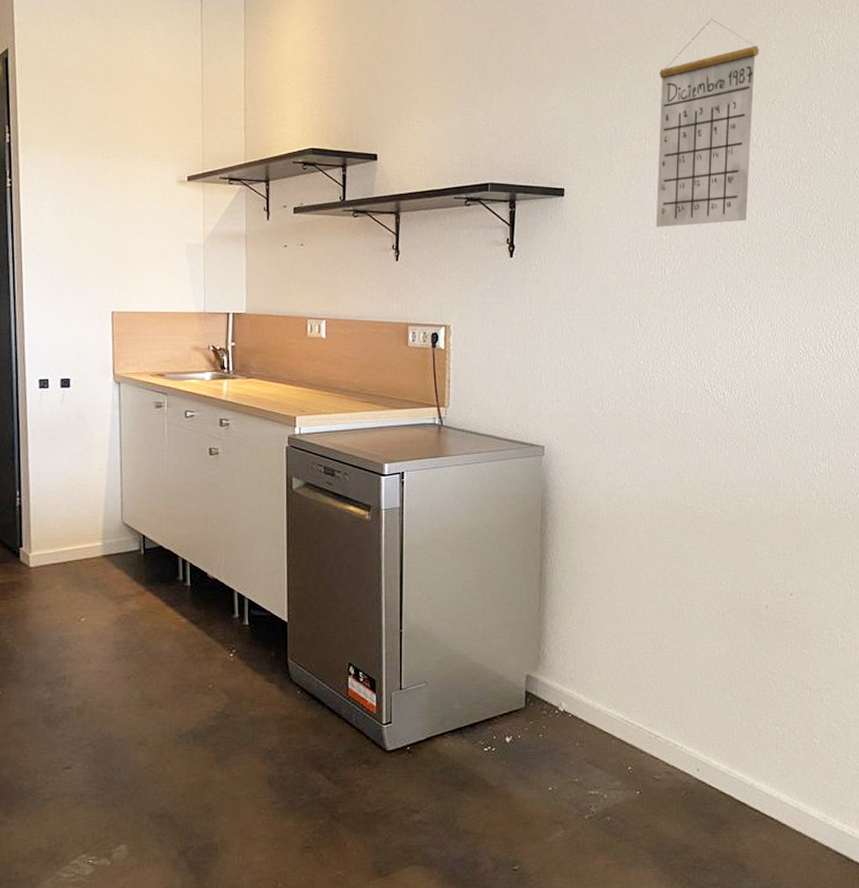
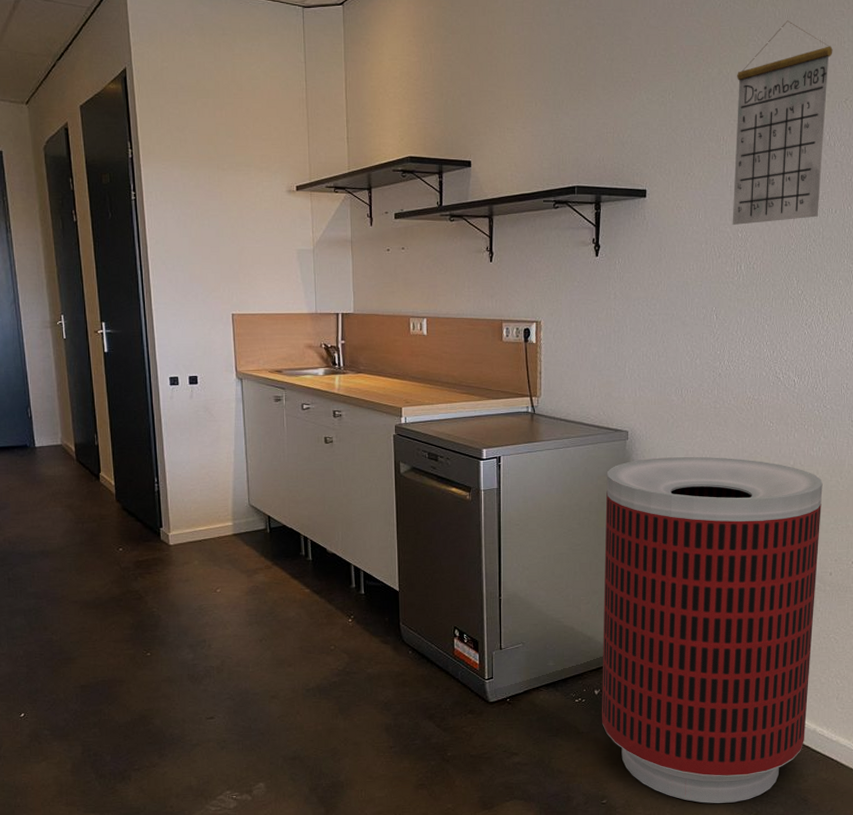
trash can: none [514,476,756,870] -> present [602,457,823,803]

